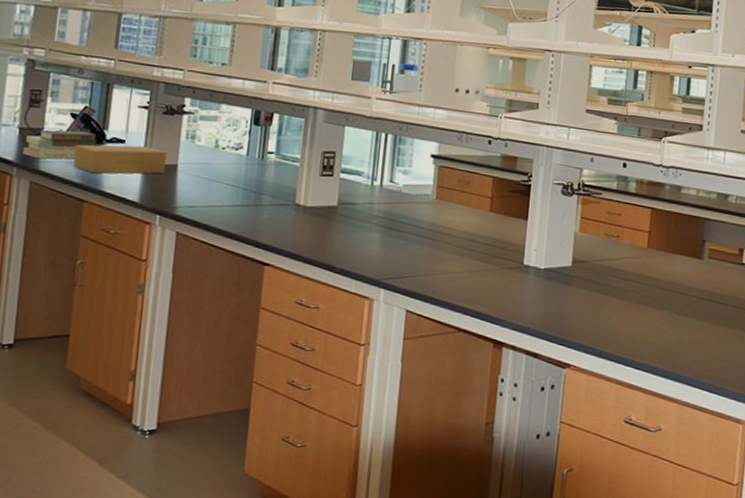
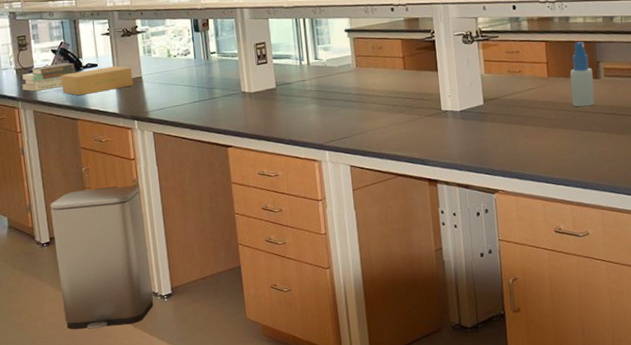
pedal bin: none [10,286,145,461] -> present [50,186,154,329]
spray bottle: none [668,215,697,288] -> present [569,42,595,107]

